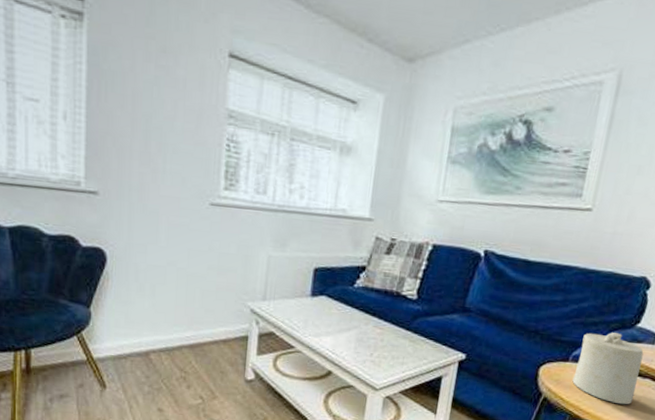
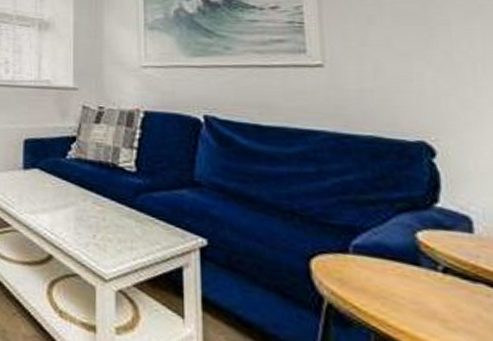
candle: present [572,332,644,405] -> none [360,214,470,323]

